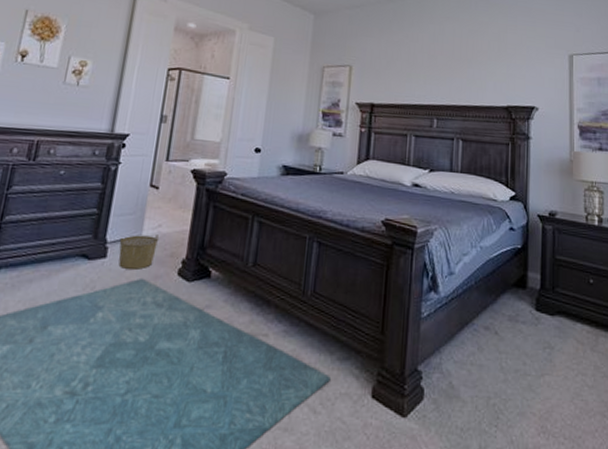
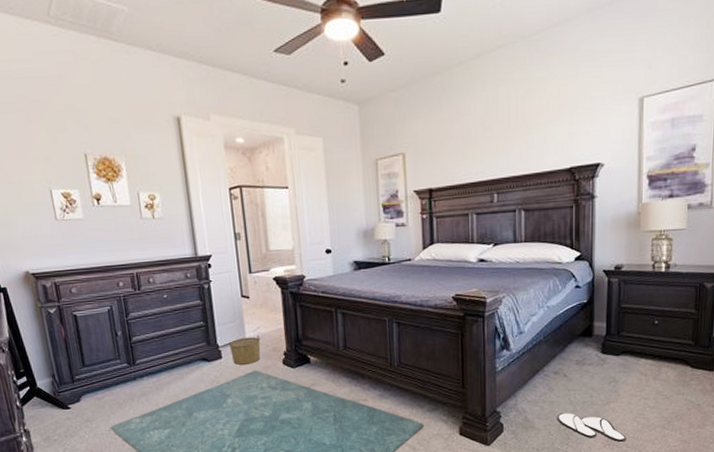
slippers: none [486,382,563,430] -> present [557,413,626,442]

